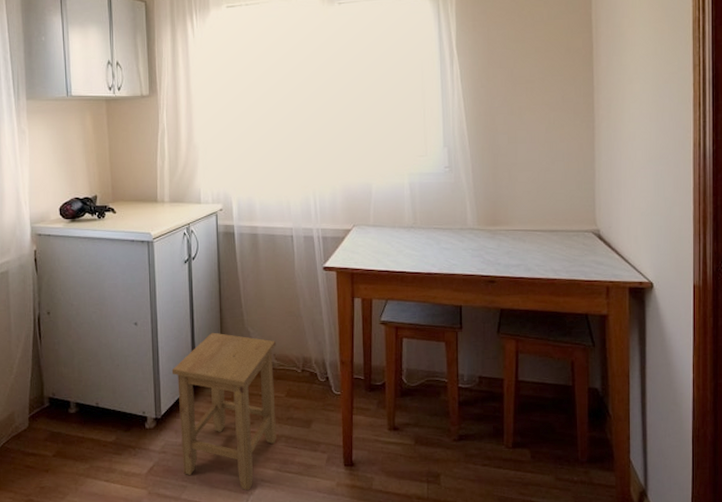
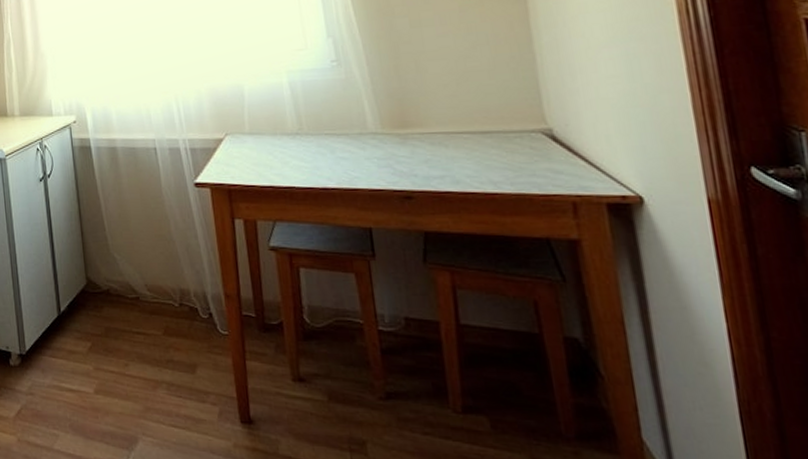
stool: present [171,332,277,491] -> none [34,258,157,446]

